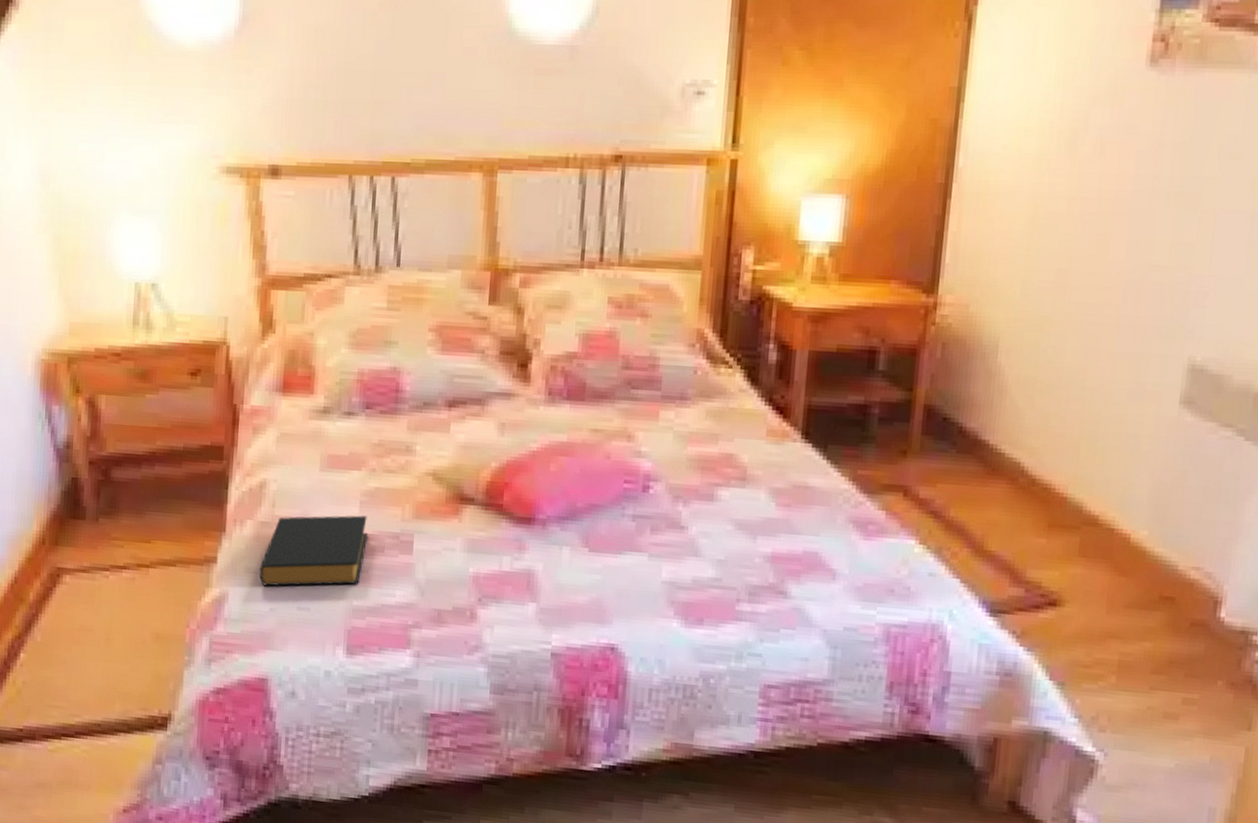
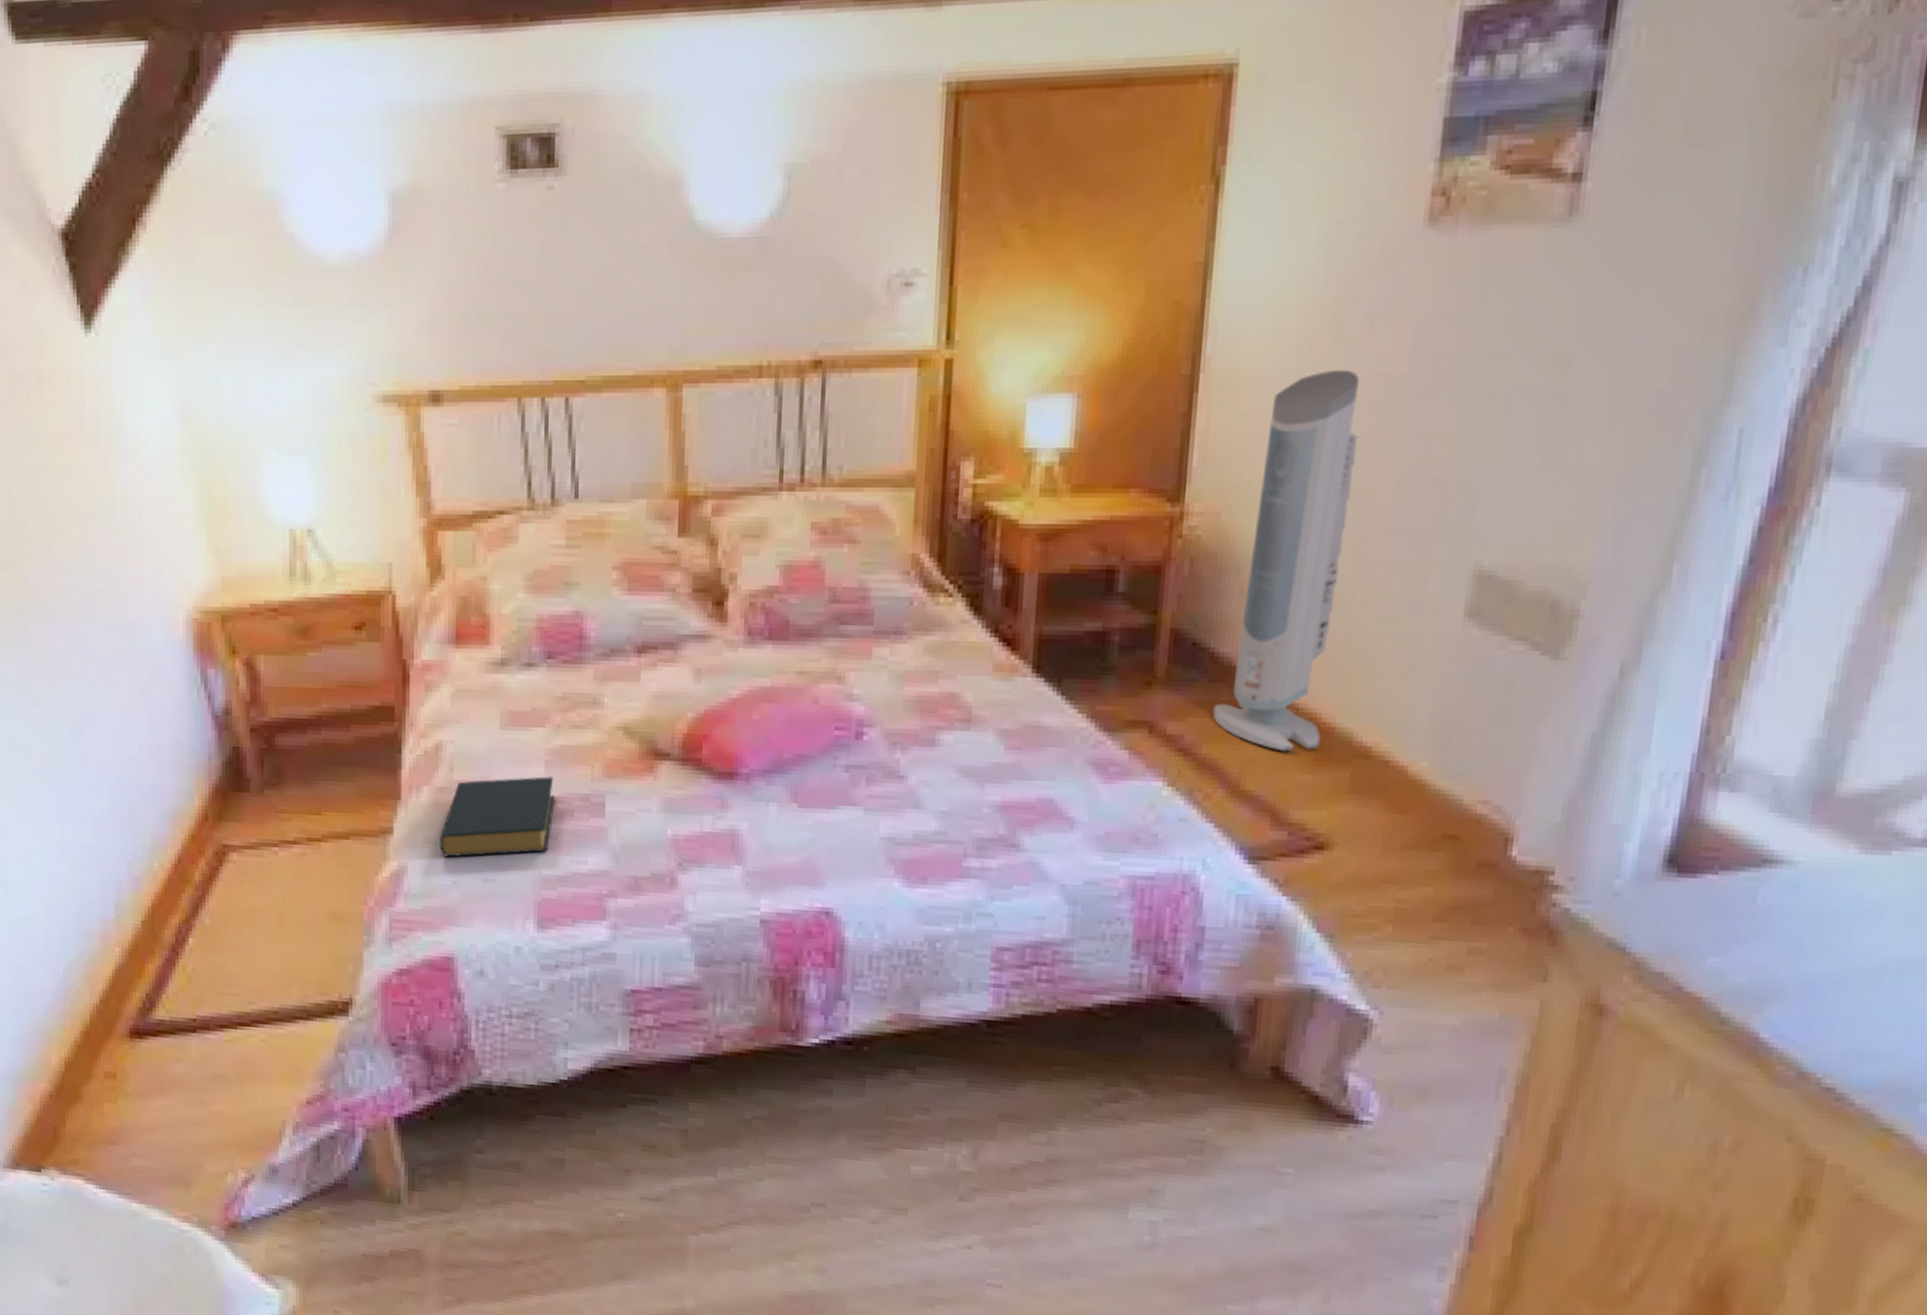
air purifier: none [960,185,1091,517] -> present [1213,369,1360,752]

